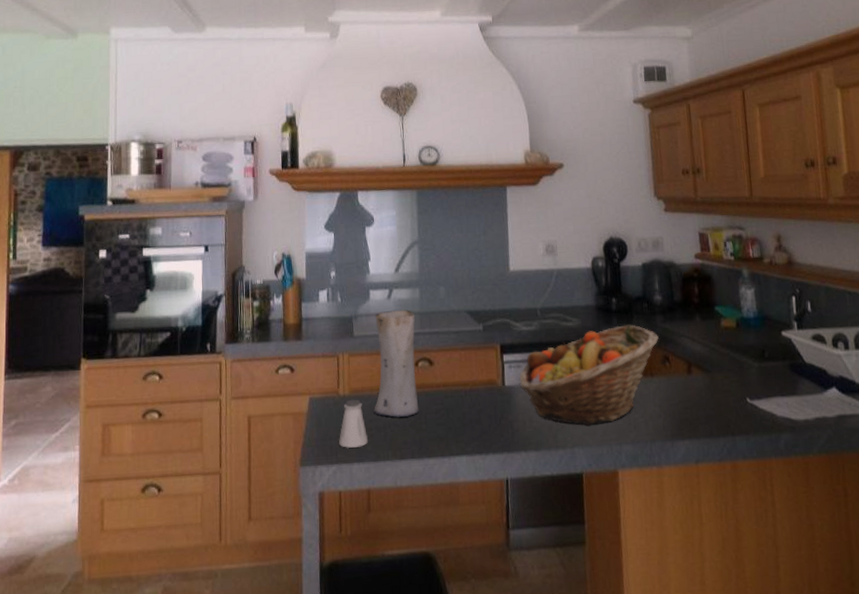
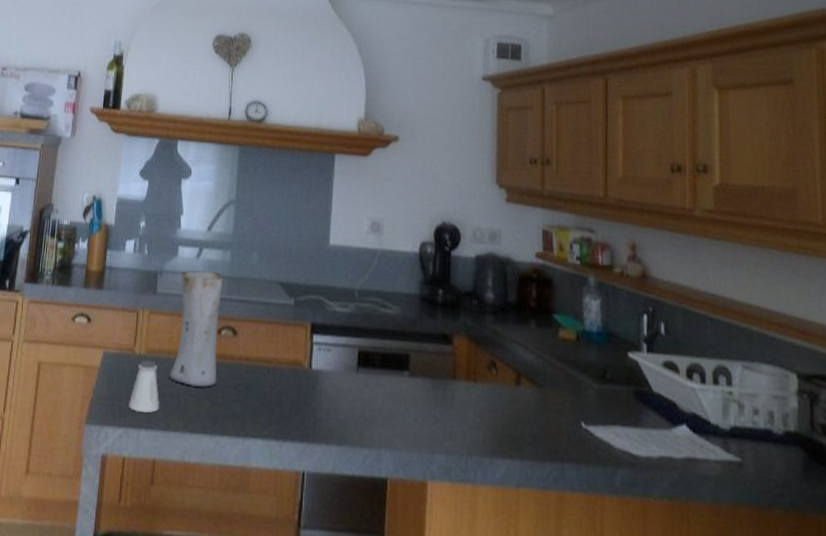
fruit basket: present [519,324,660,425] -> none [327,320,488,427]

